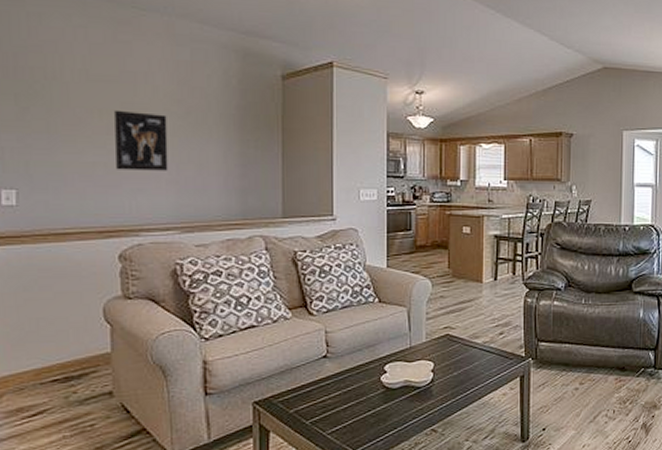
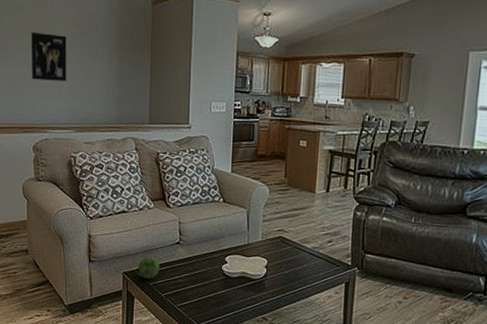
decorative ball: none [273,378,302,406] -> present [138,256,159,279]

